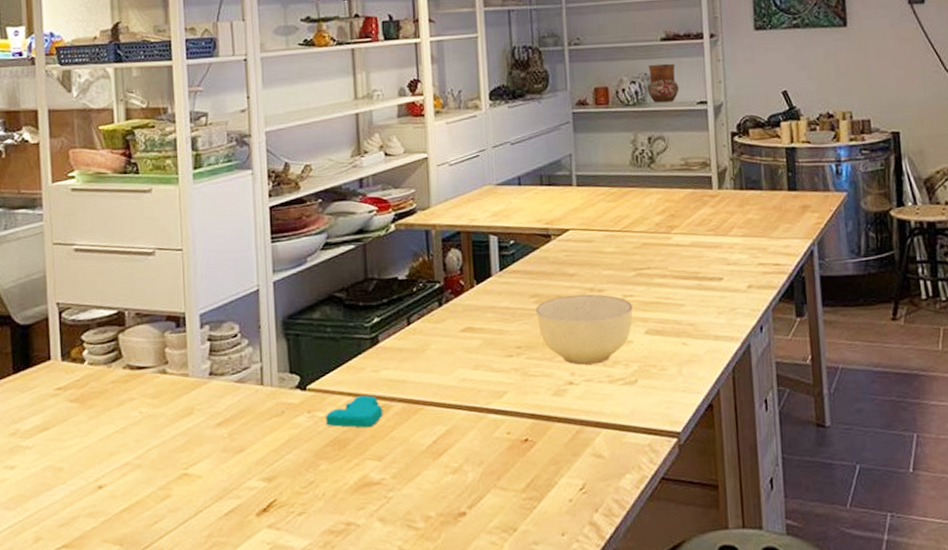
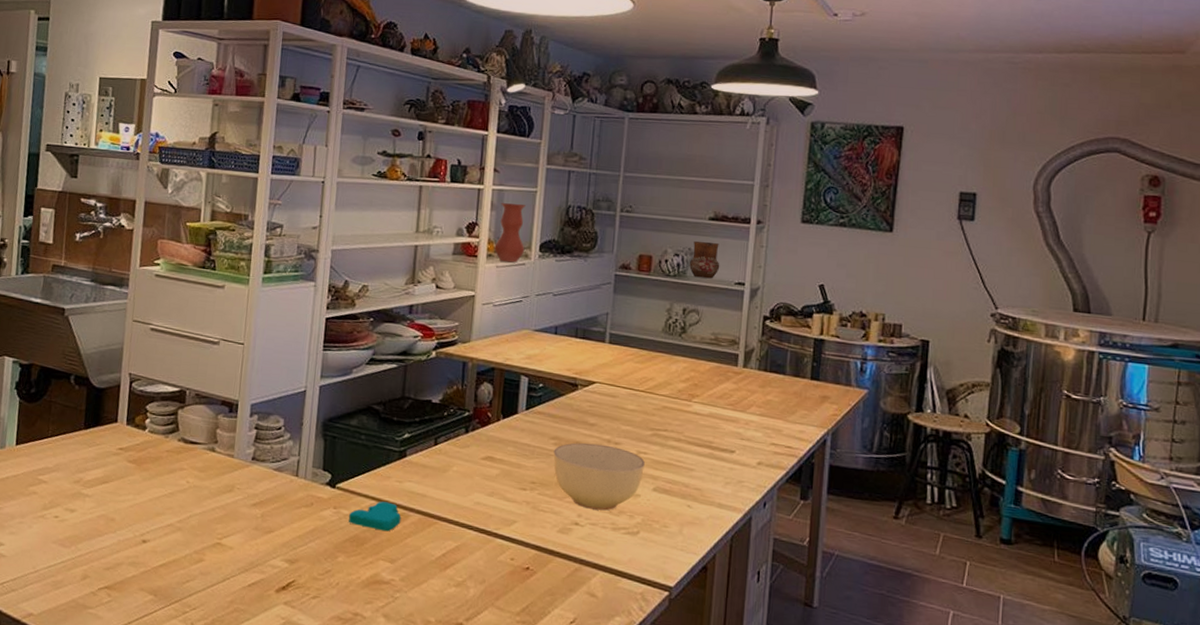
vase: none [441,53,474,117] -> present [494,203,527,263]

